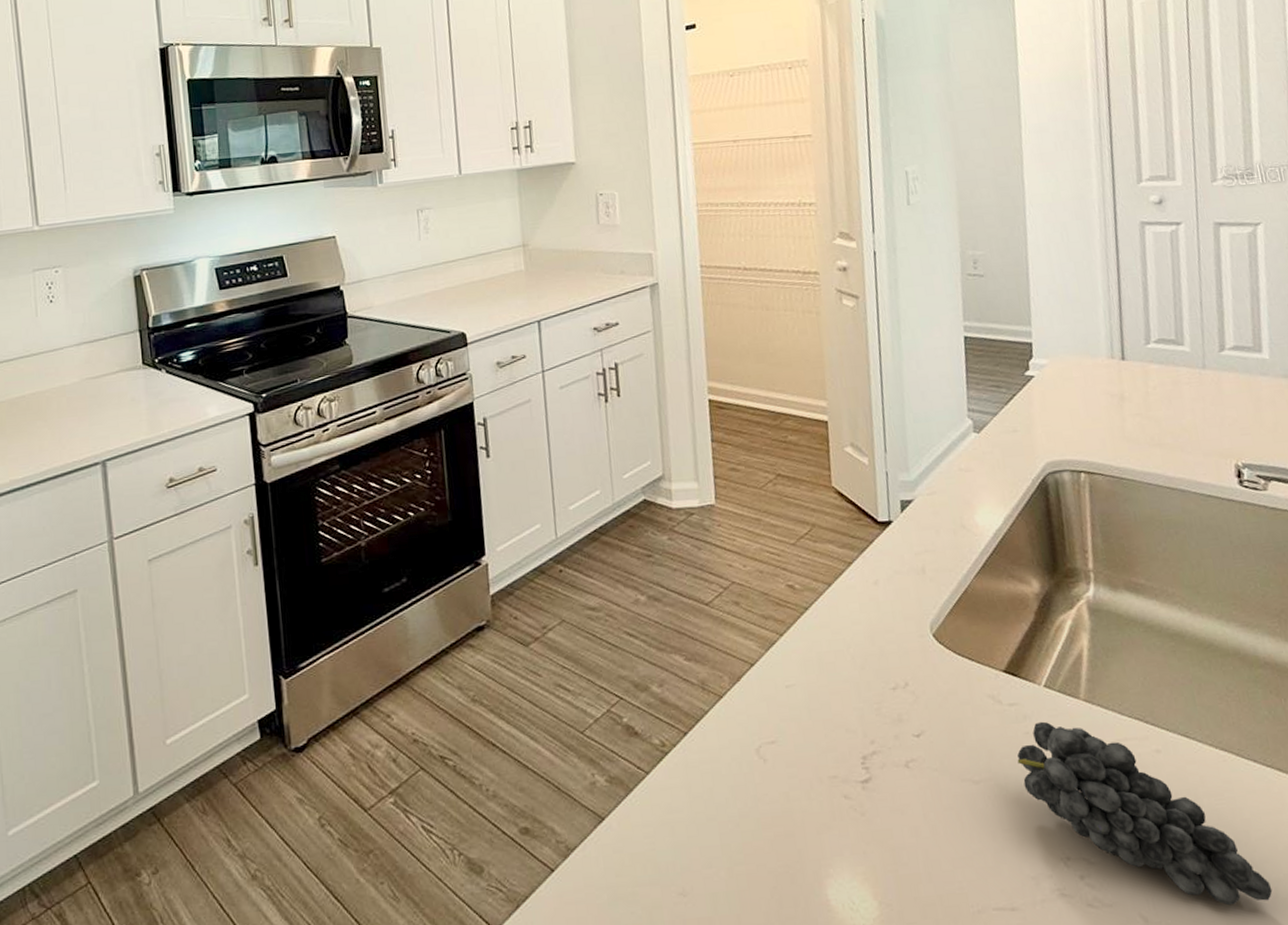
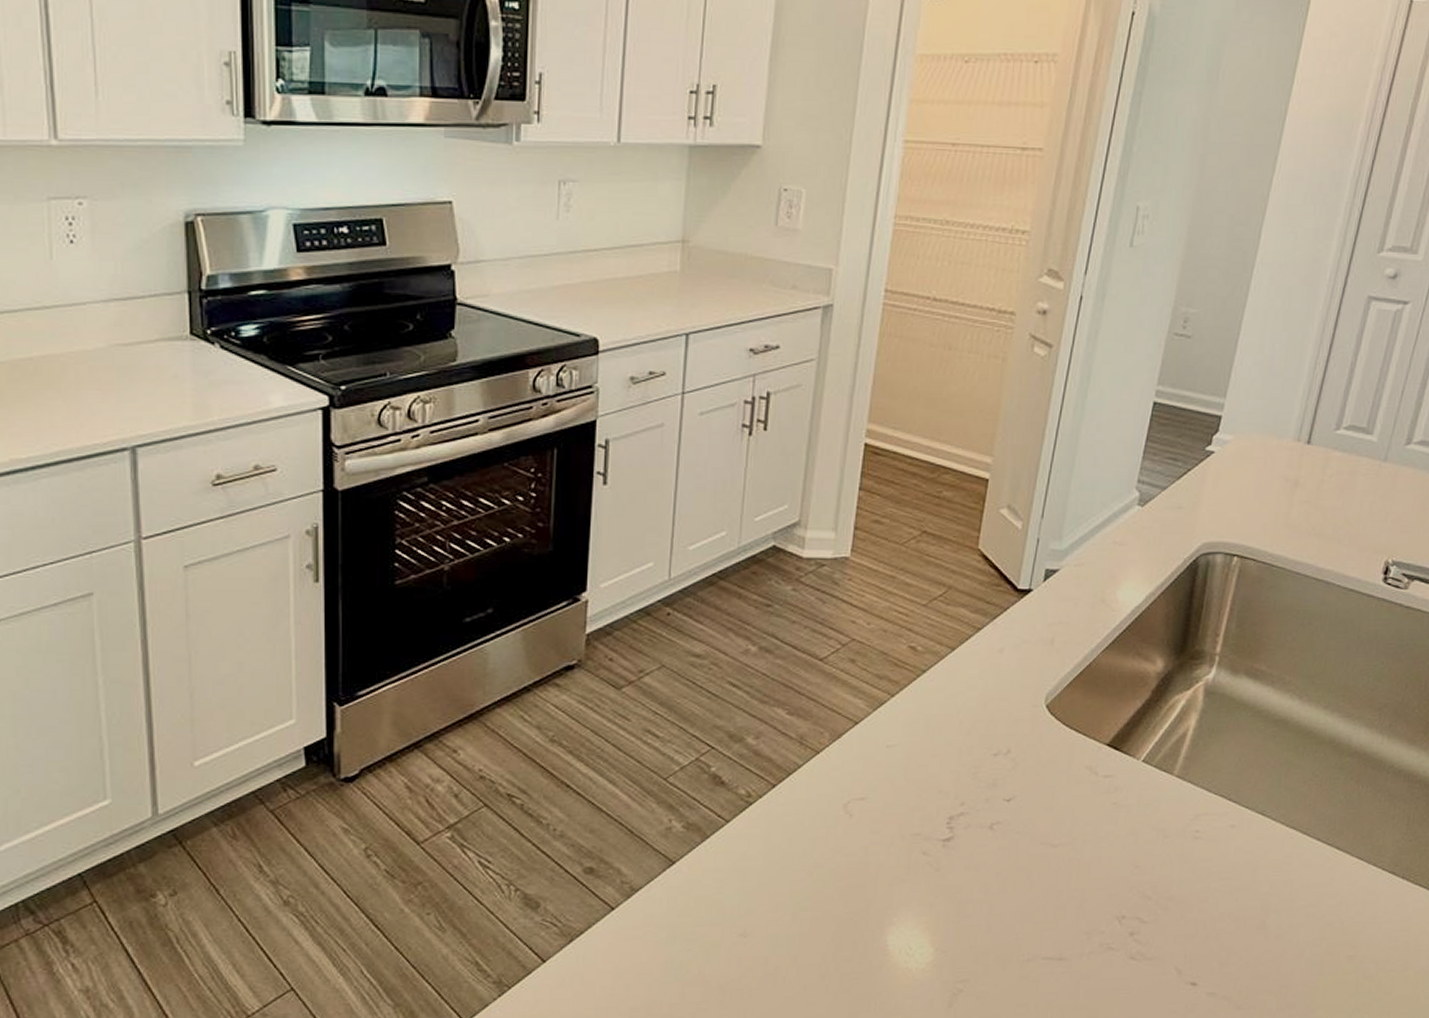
fruit: present [1017,721,1273,906] -> none [1099,793,1300,963]

